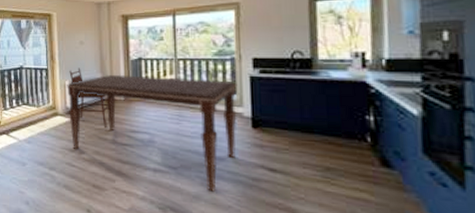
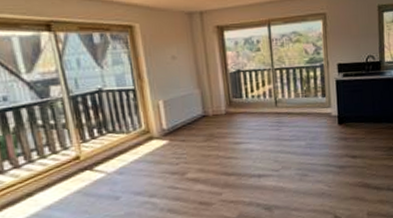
dining table: present [66,74,237,192] -> none [159,85,327,184]
dining chair: present [69,67,108,128] -> none [162,85,210,144]

